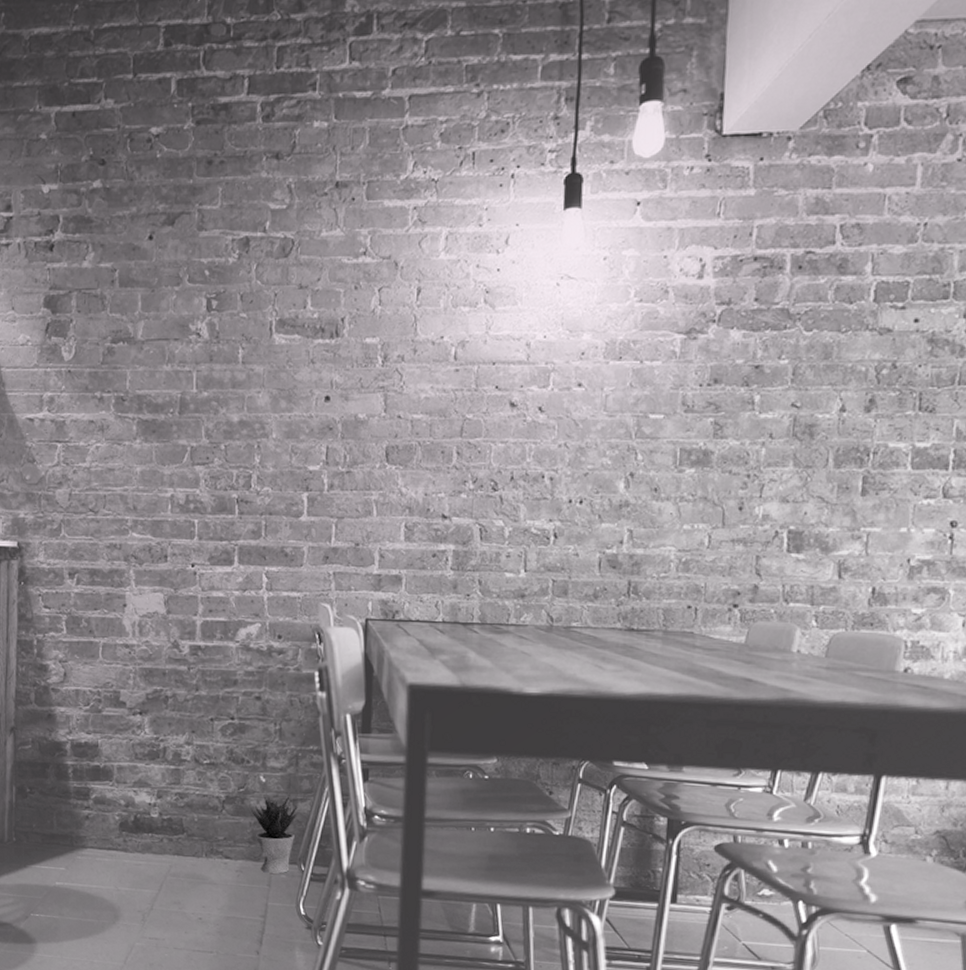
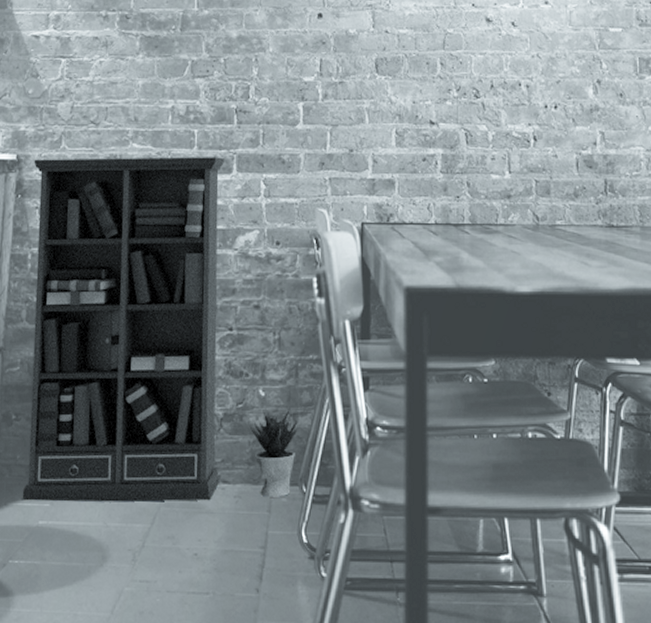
bookcase: none [35,546,225,873] -> present [22,157,224,502]

